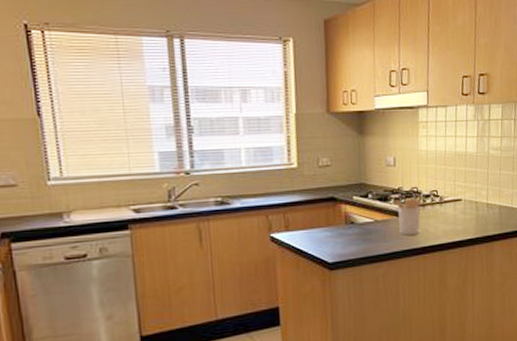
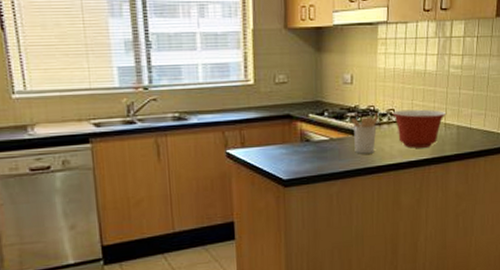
mixing bowl: none [435,190,489,229] -> present [392,109,447,148]

